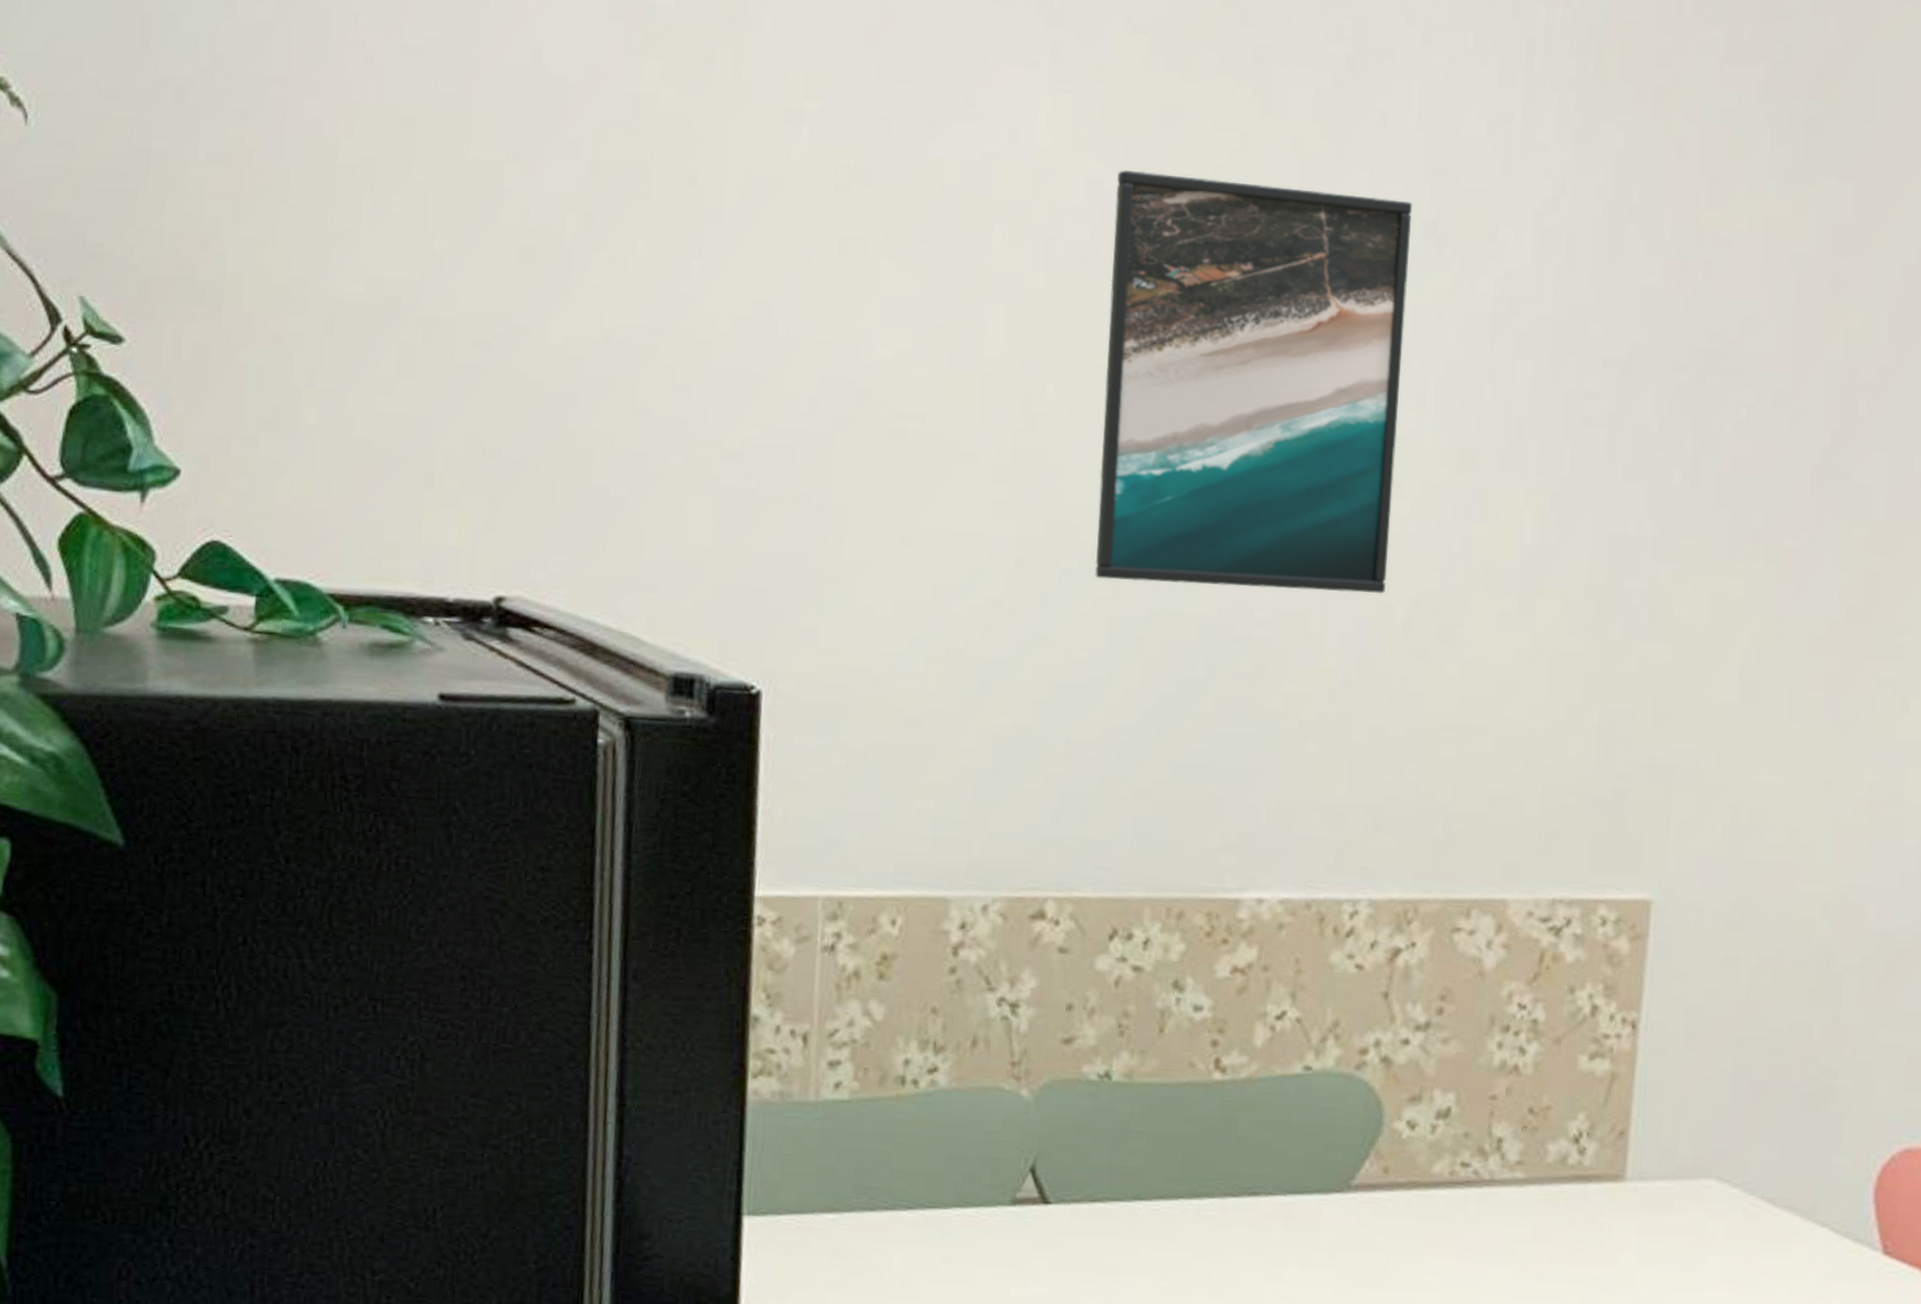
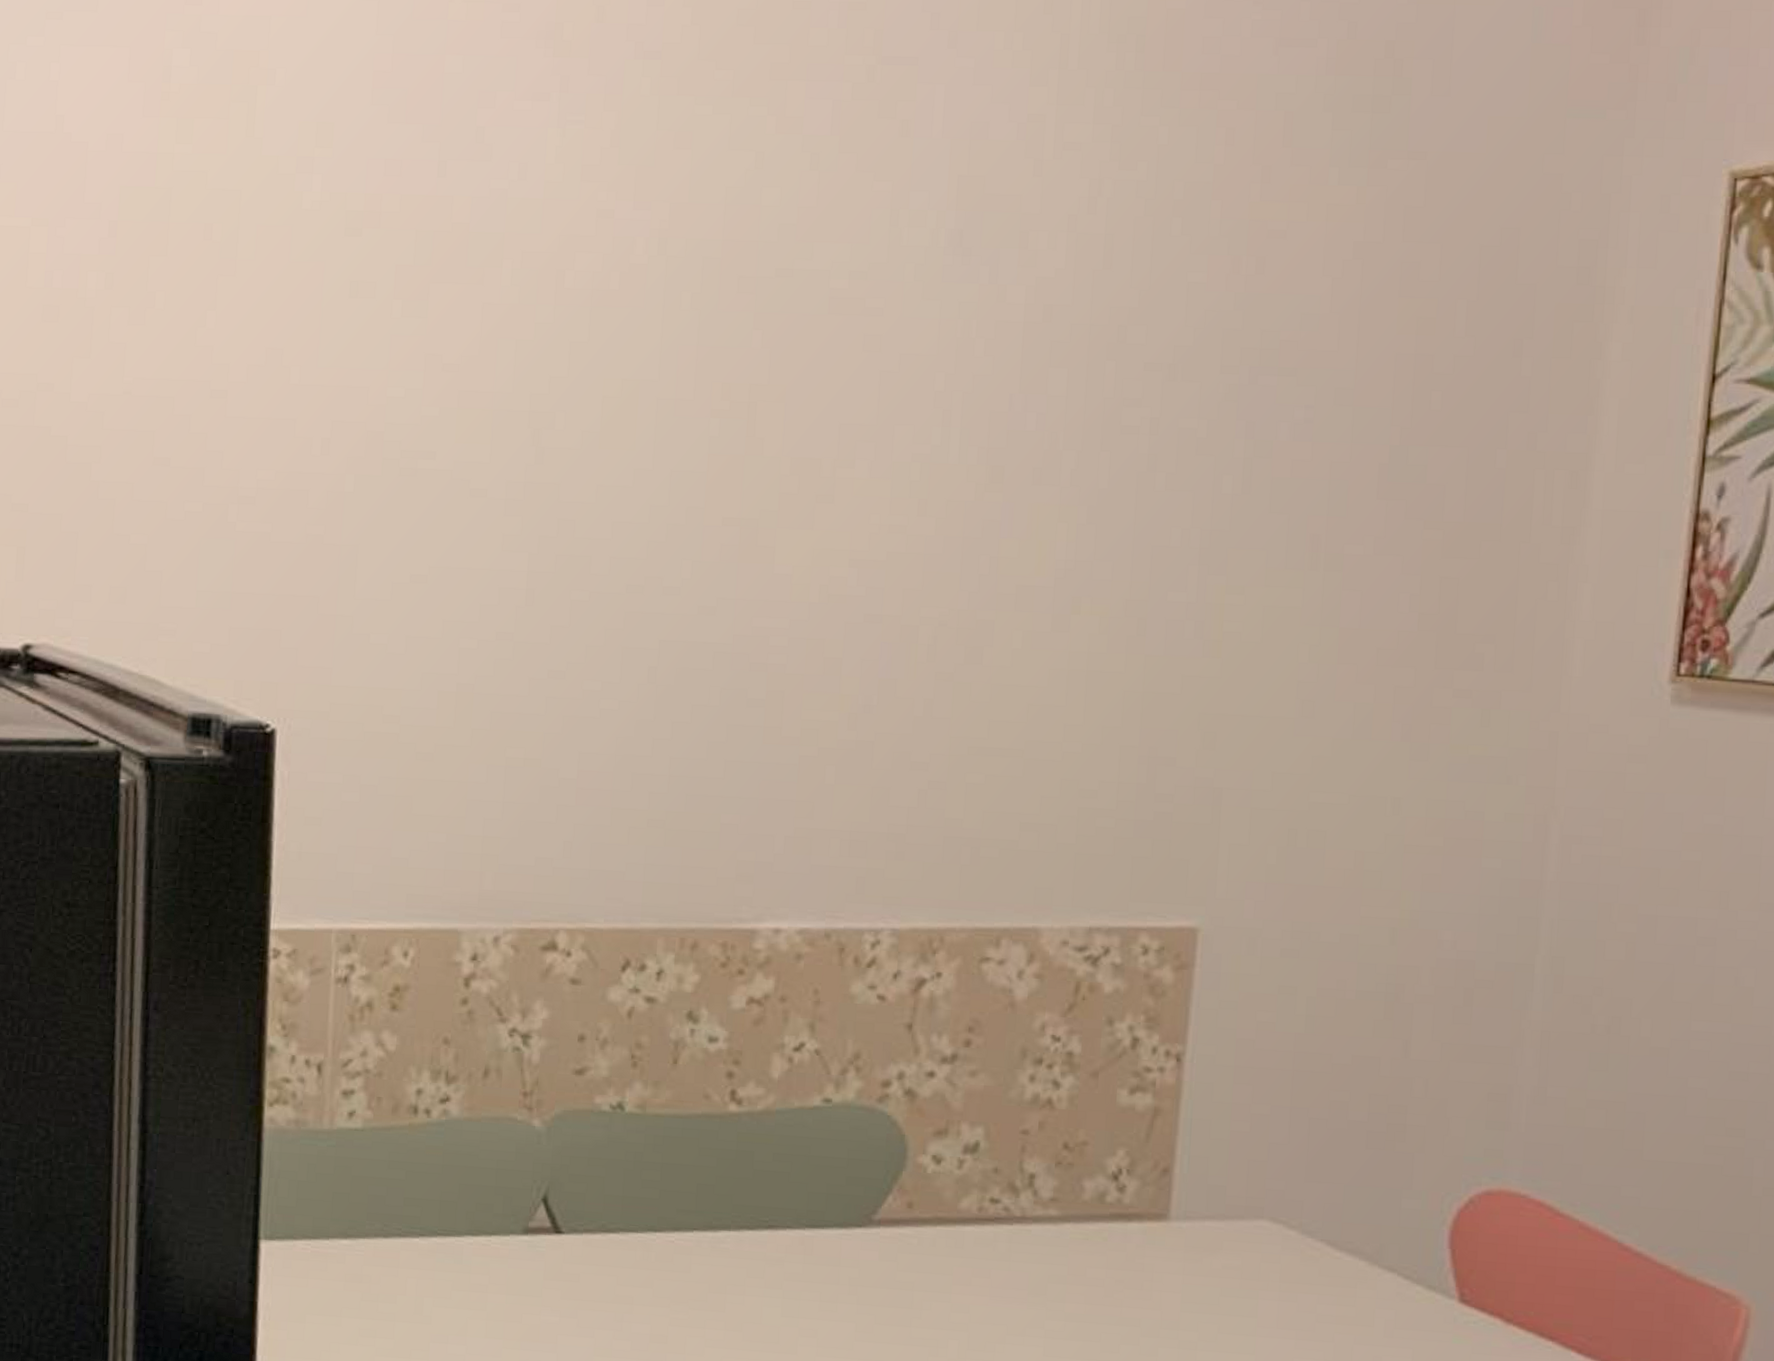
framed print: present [1094,170,1412,595] -> none [606,197,937,617]

